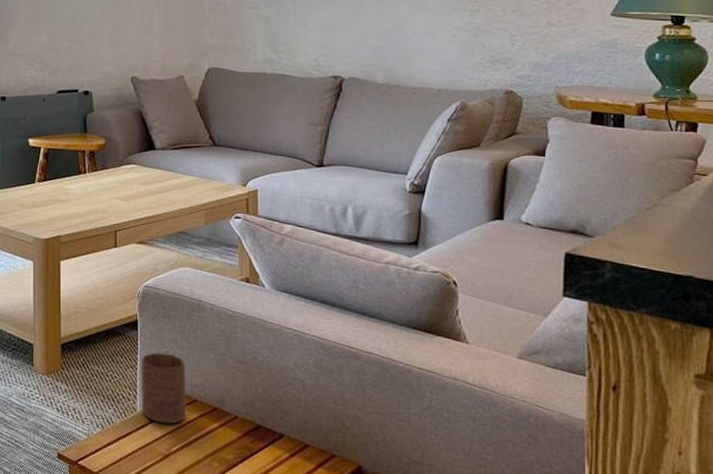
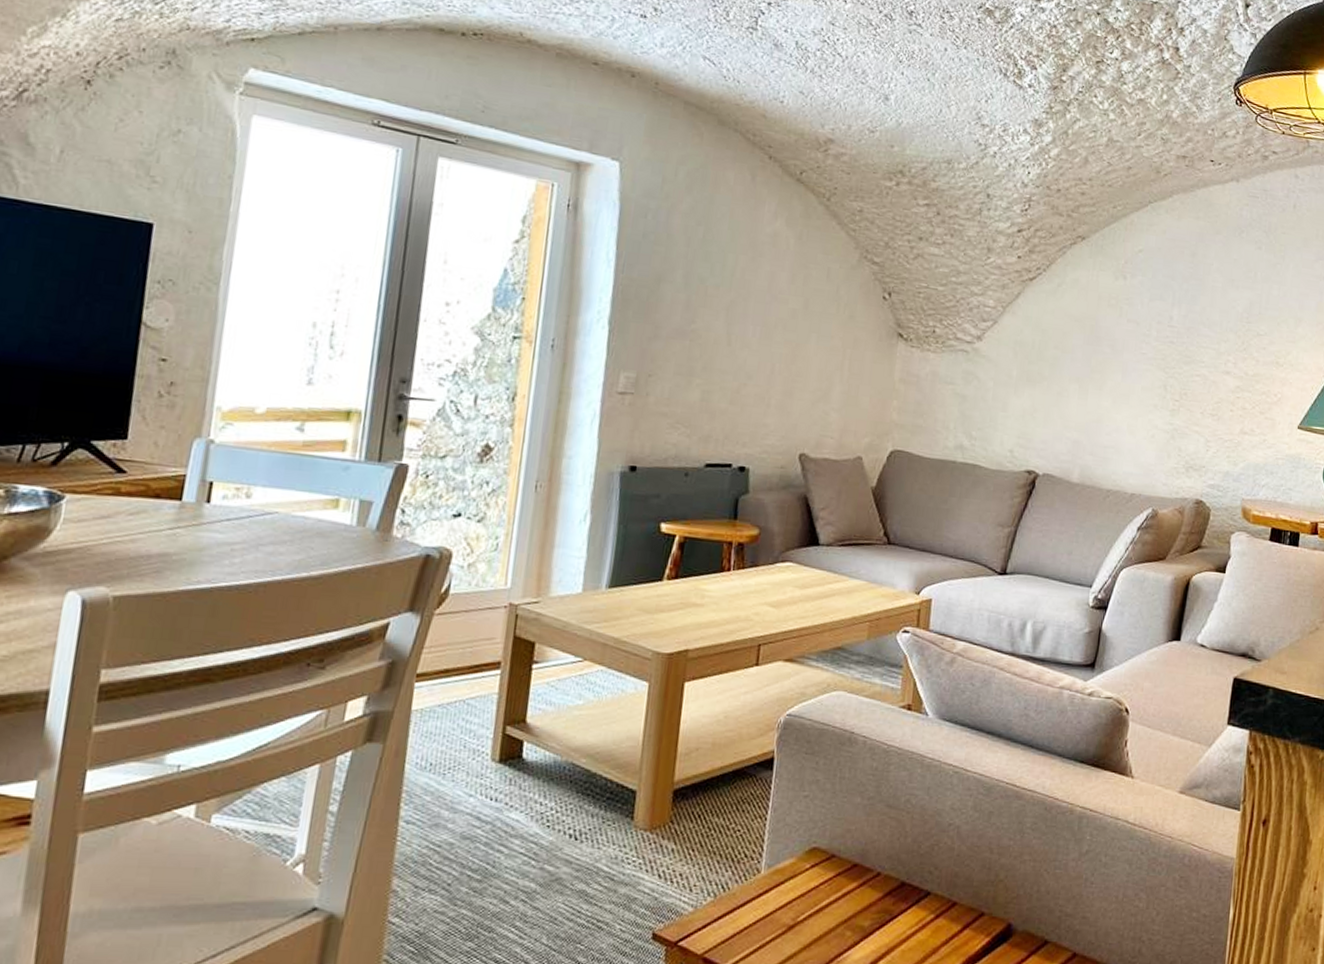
cup: present [141,352,187,424] -> none [766,797,826,887]

